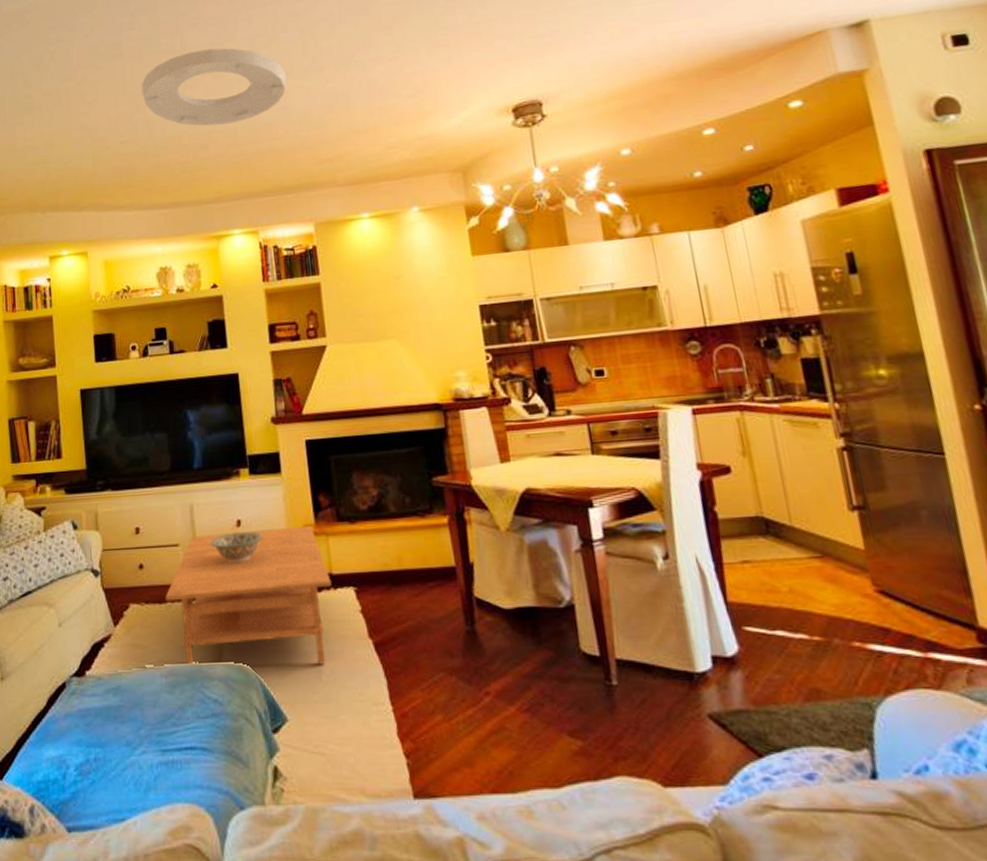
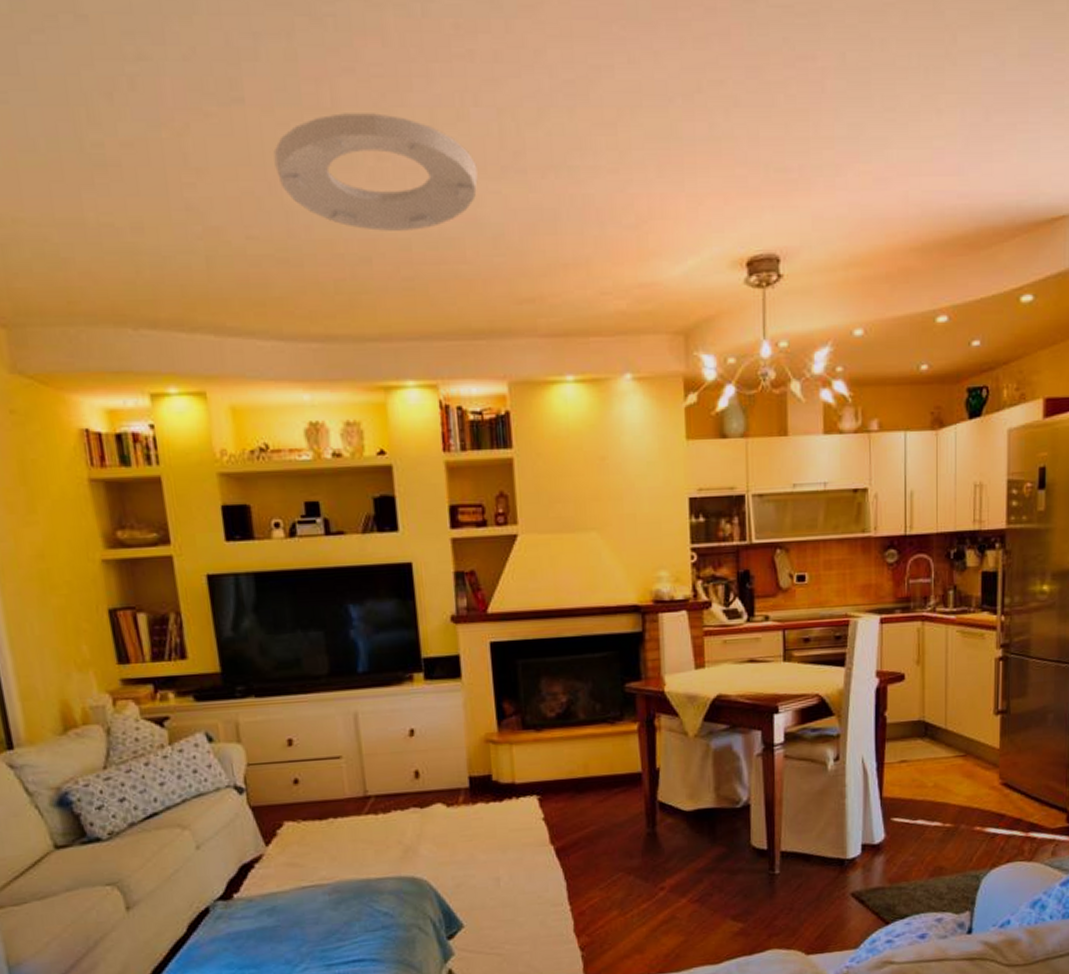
coffee table: present [165,525,331,667] -> none [326,734,514,883]
decorative bowl: present [209,530,264,563] -> none [378,740,440,775]

